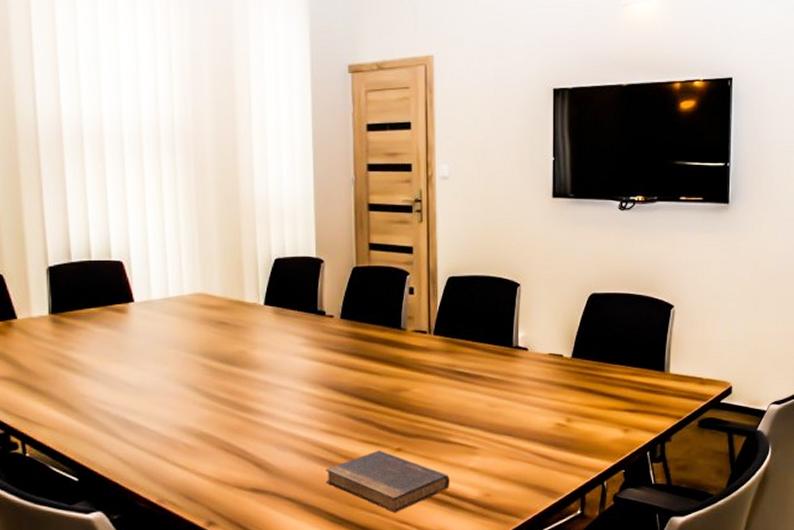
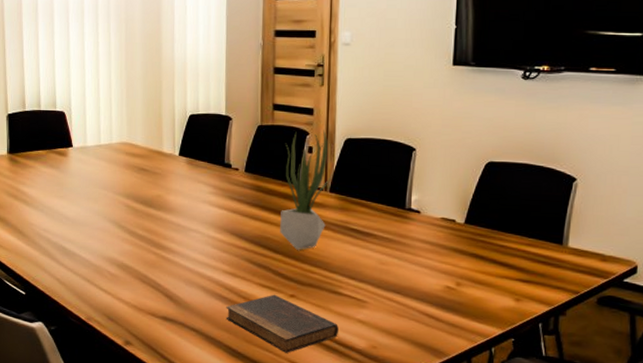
potted plant: none [382,269,437,399] -> present [280,130,334,250]

